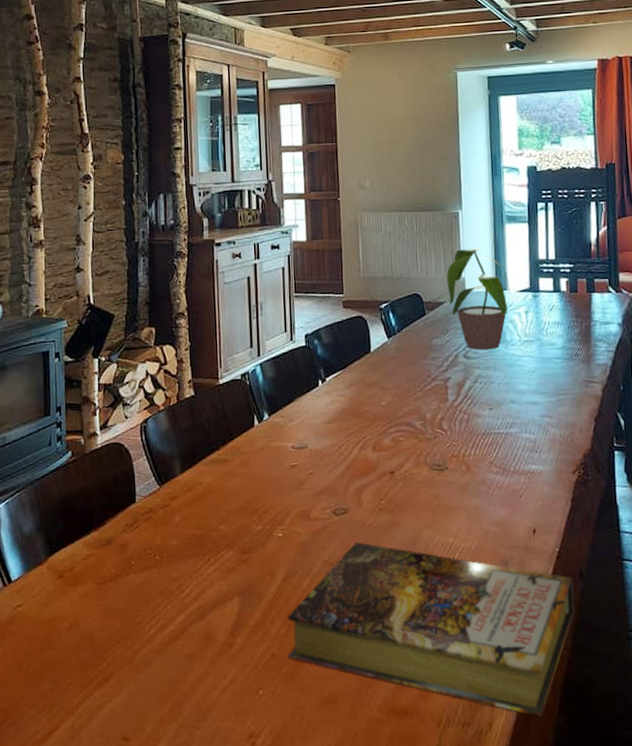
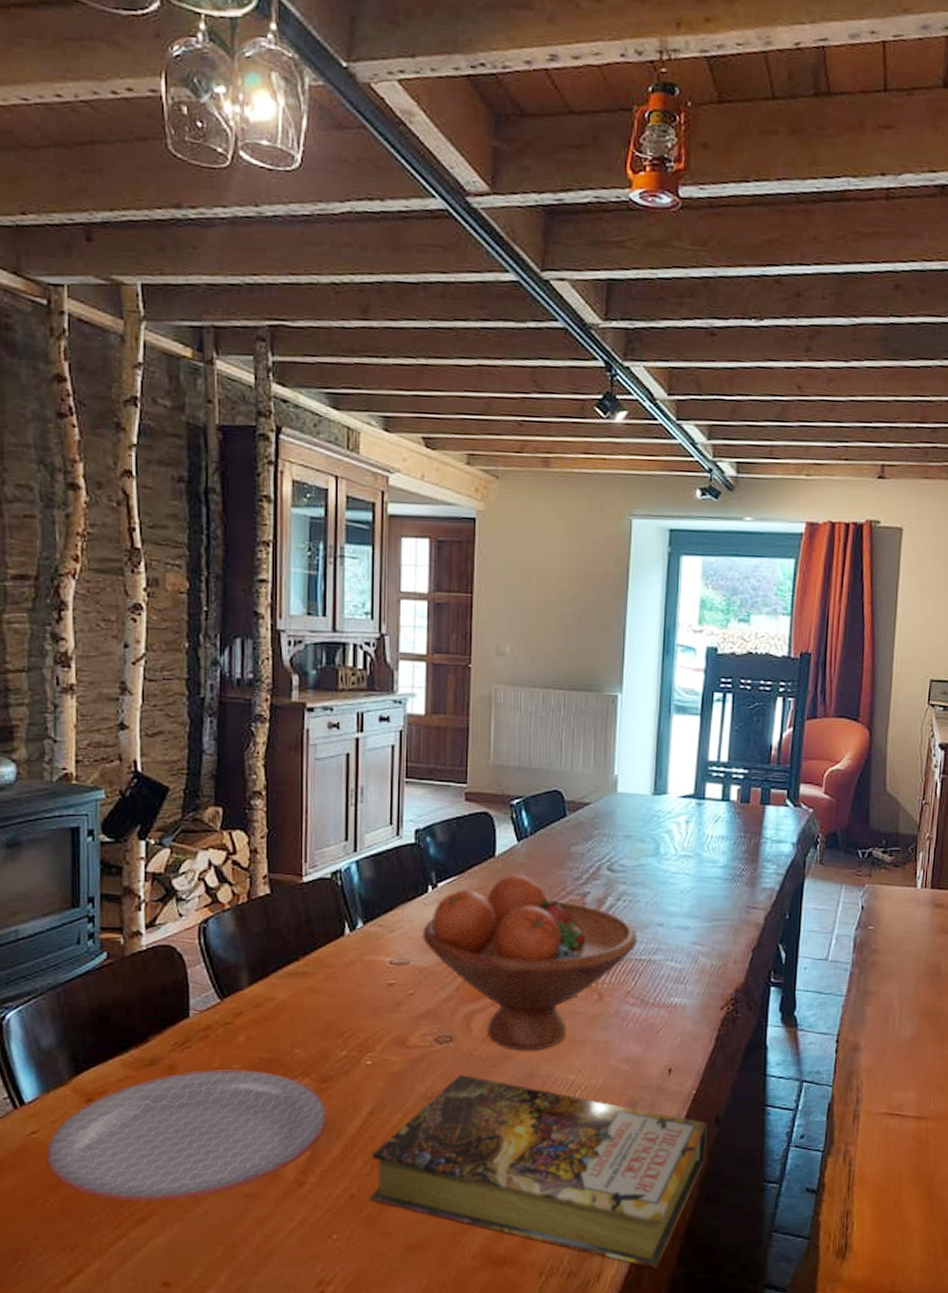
plate: none [29,545,249,665] -> present [46,1070,327,1202]
fruit bowl: none [315,366,495,519] -> present [421,874,638,1051]
potted plant: present [446,248,510,350] -> none [595,741,670,863]

